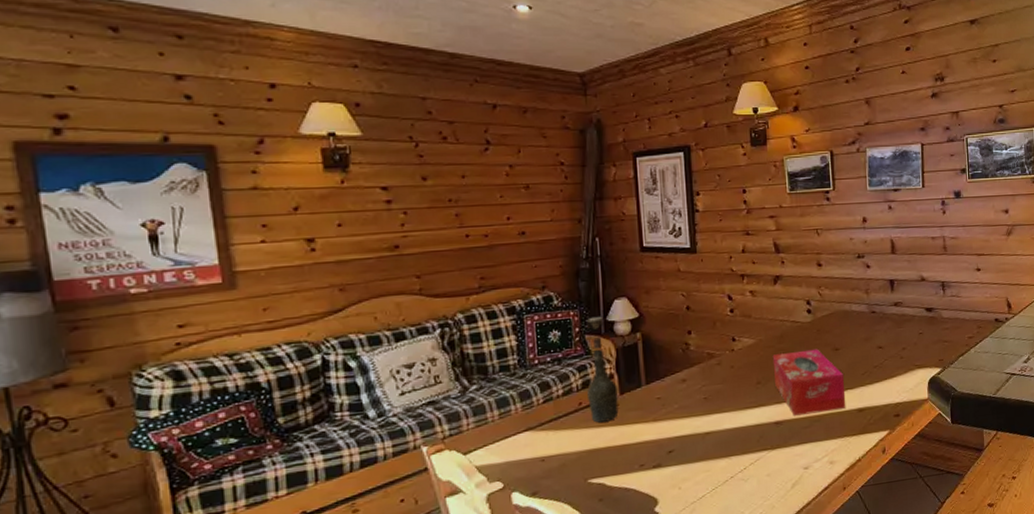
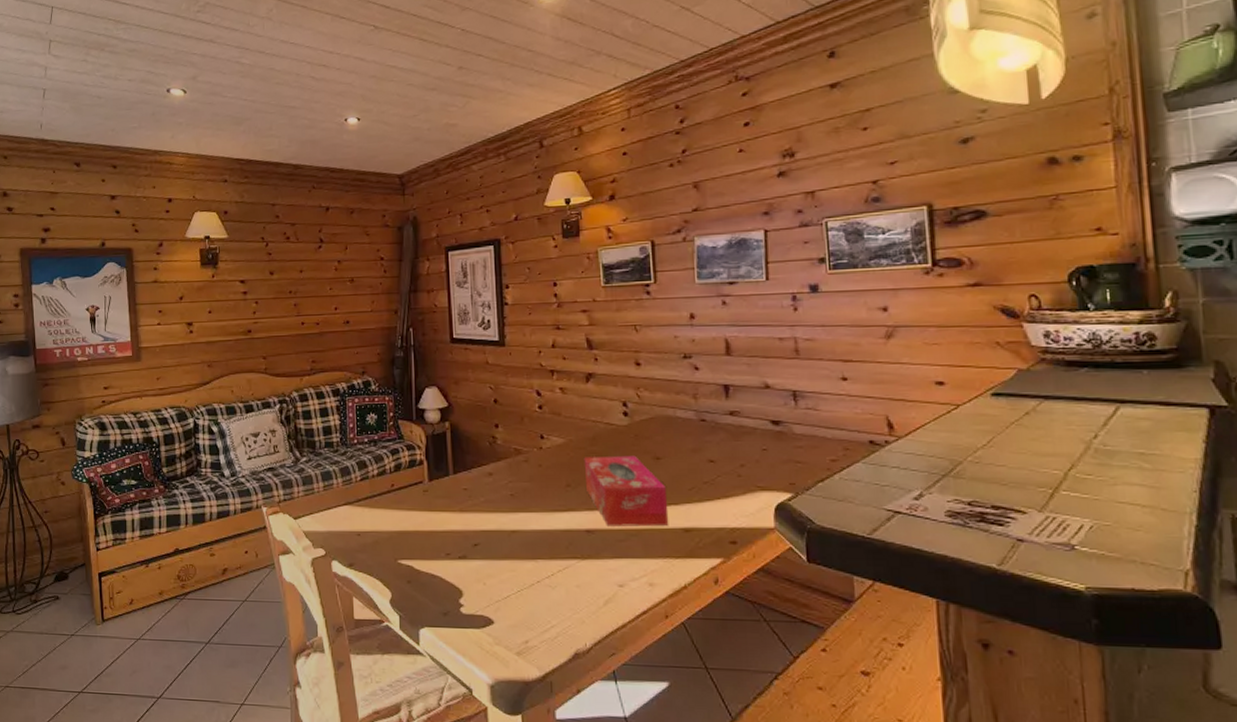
bottle: present [586,316,619,423] -> none [398,403,427,506]

